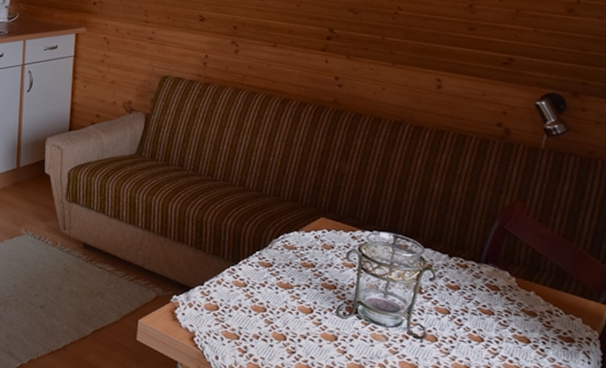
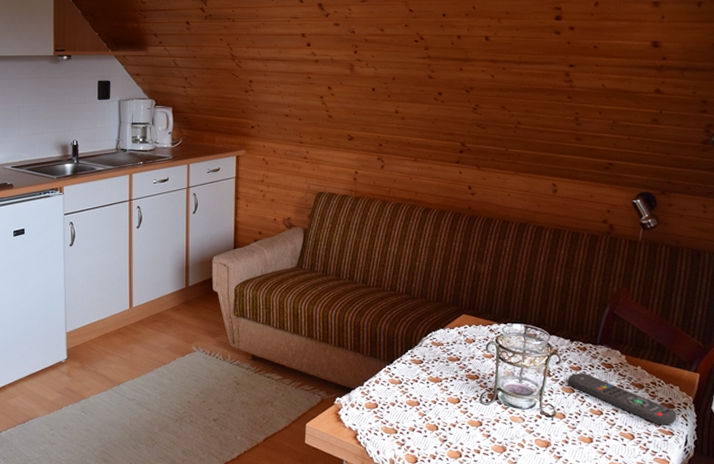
remote control: none [442,292,577,361] -> present [567,372,677,426]

